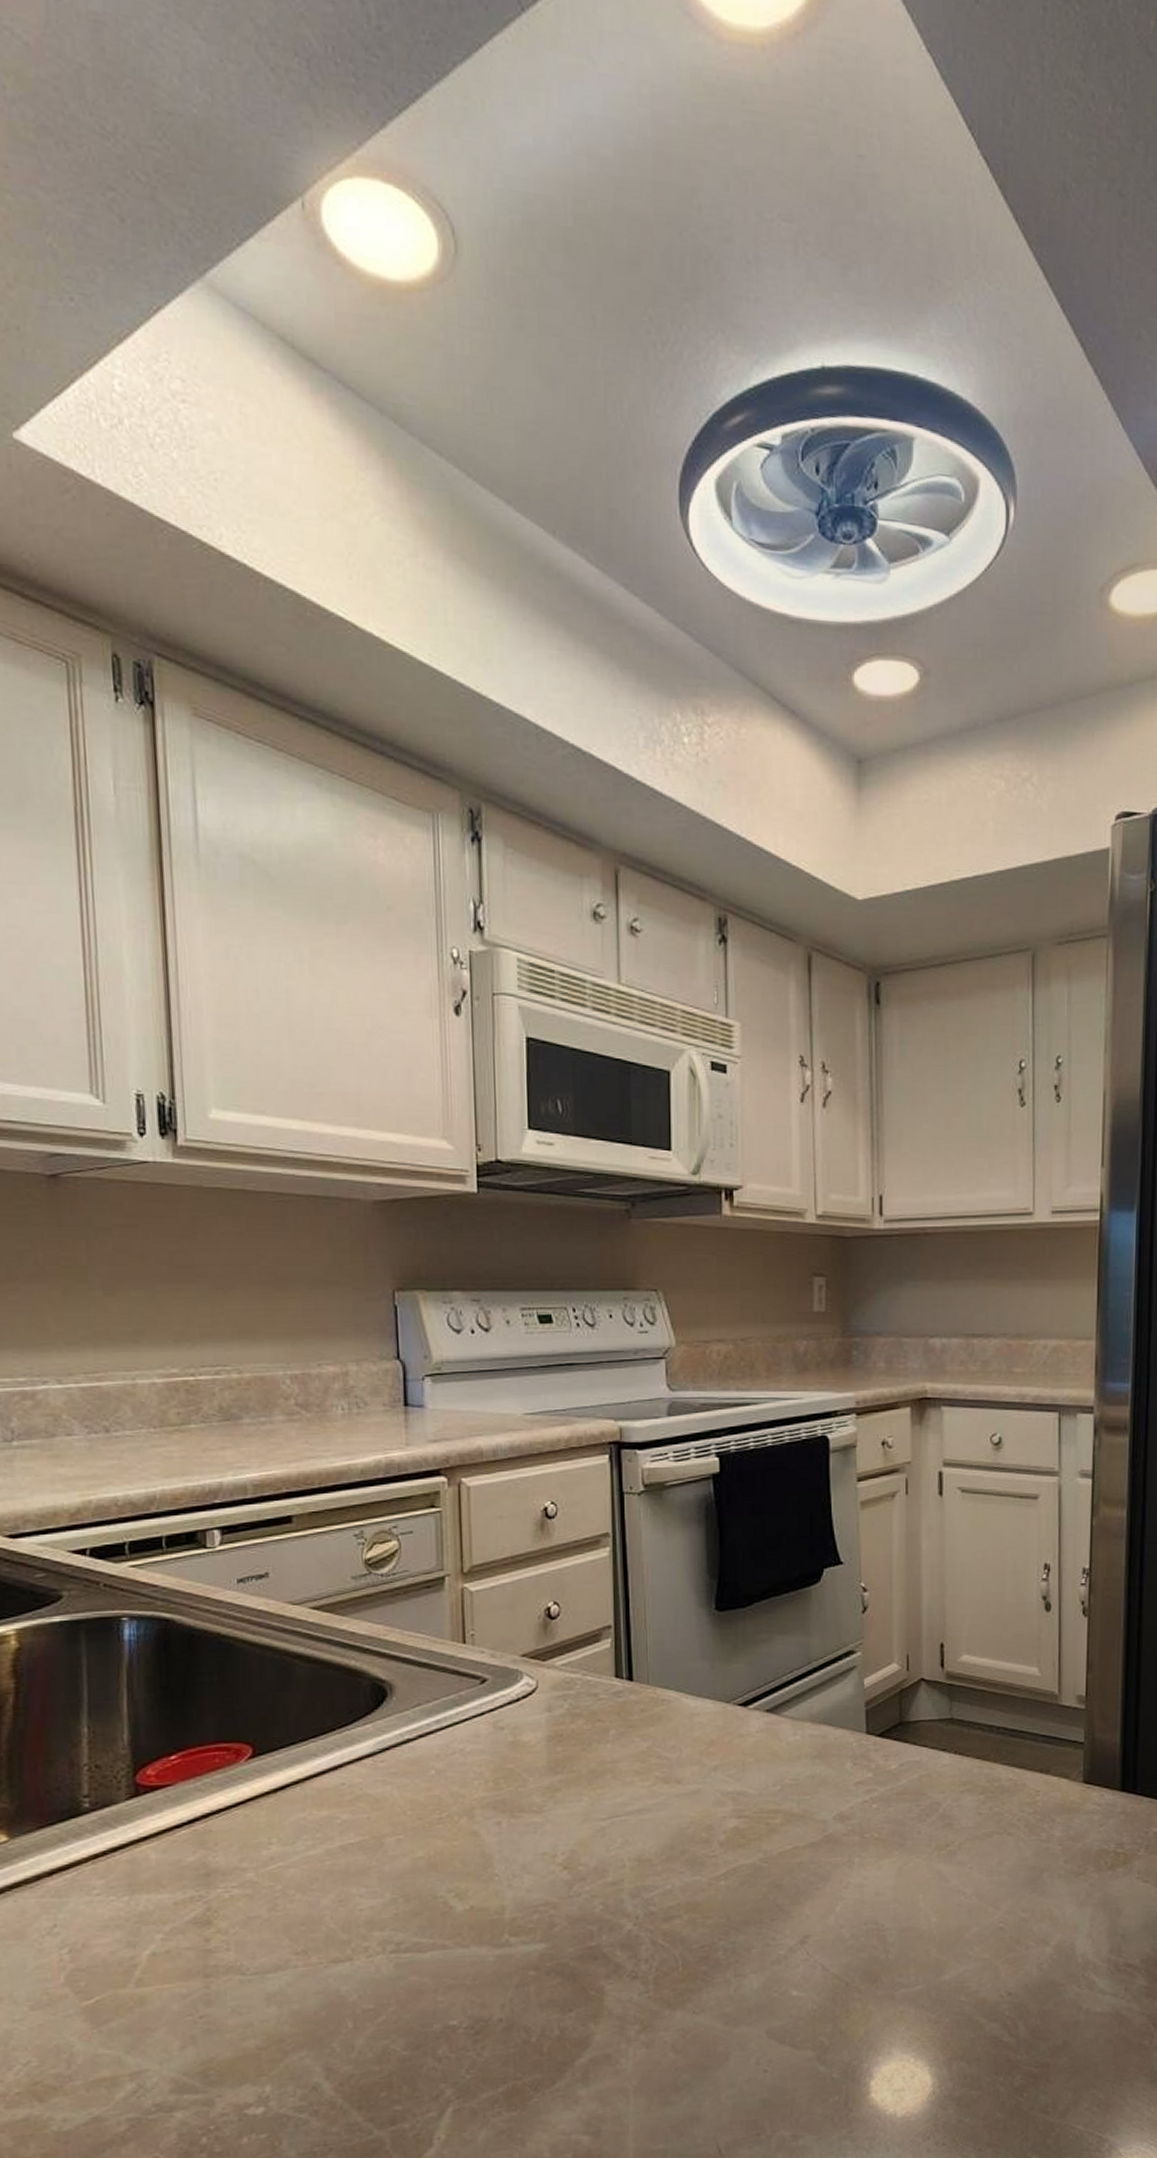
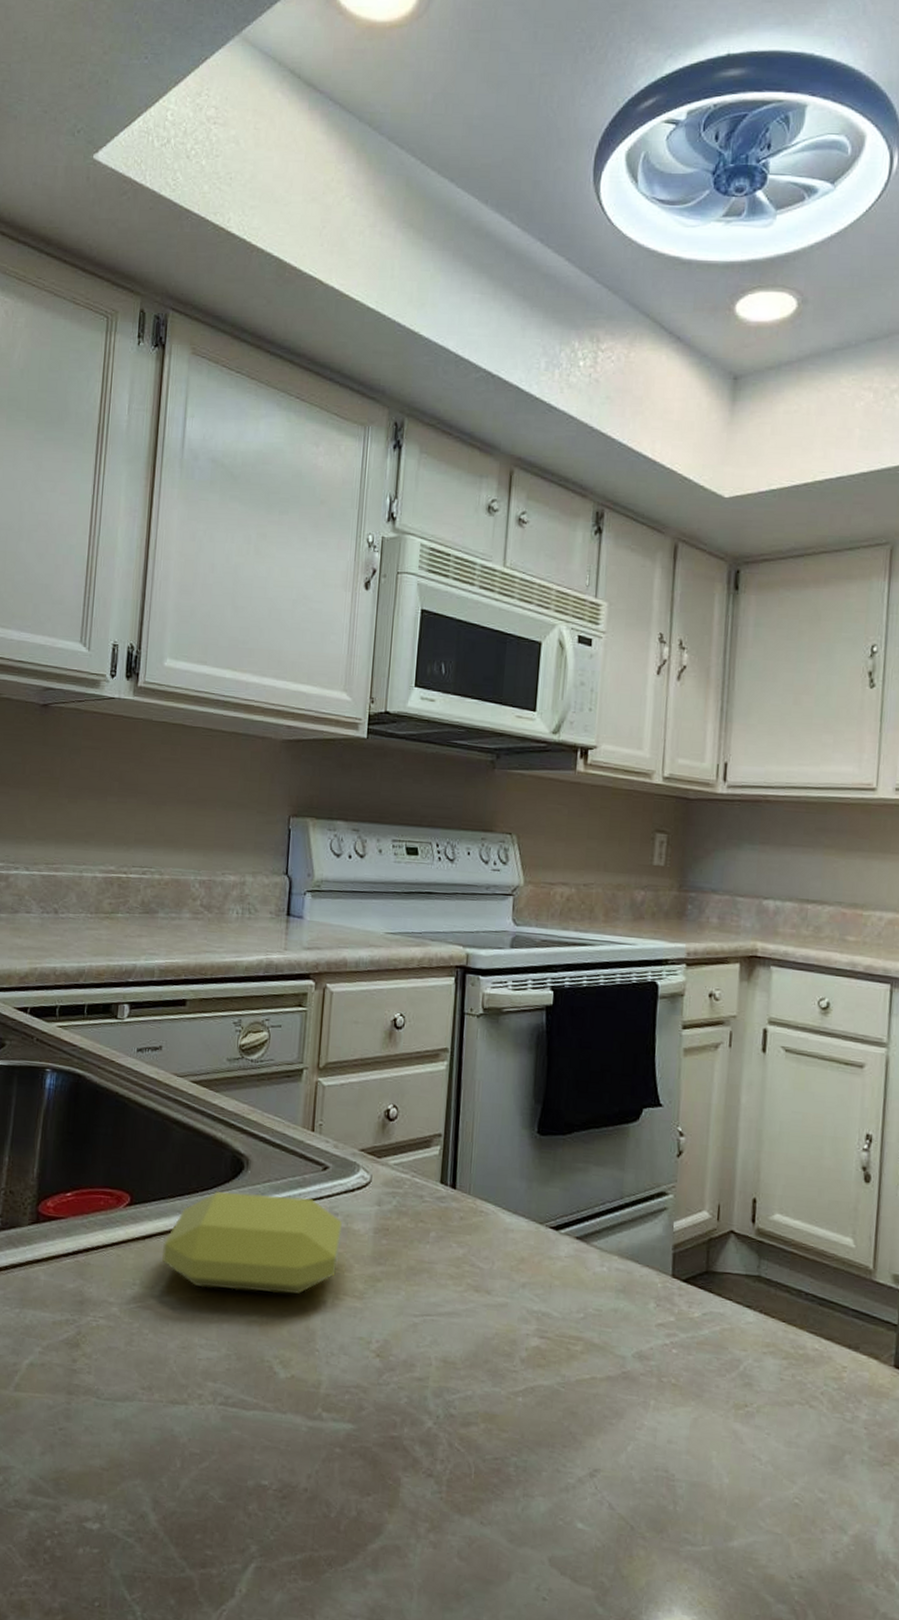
soap bar: none [300,1715,511,1833] -> present [162,1192,342,1294]

